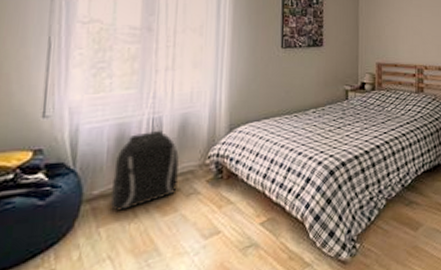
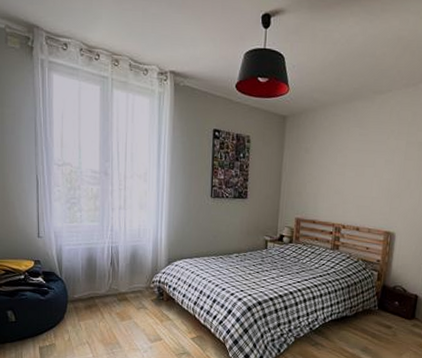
backpack: present [110,130,179,211] -> none [86,256,131,312]

